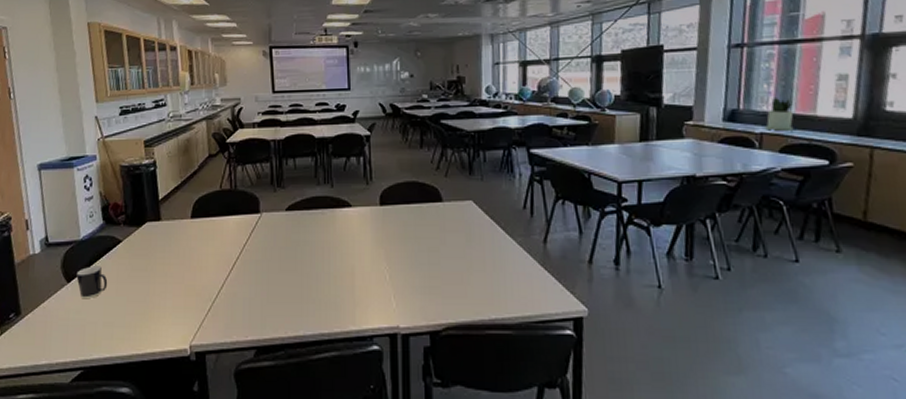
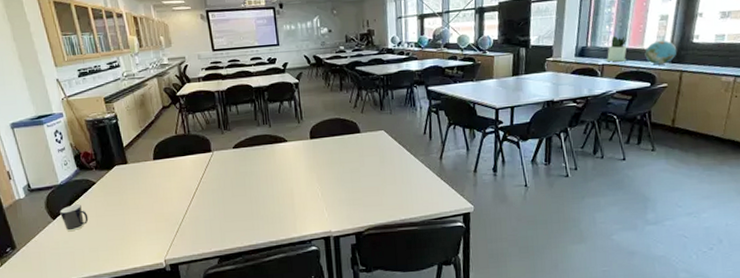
globe: none [818,106,864,138] -> present [645,40,677,65]

